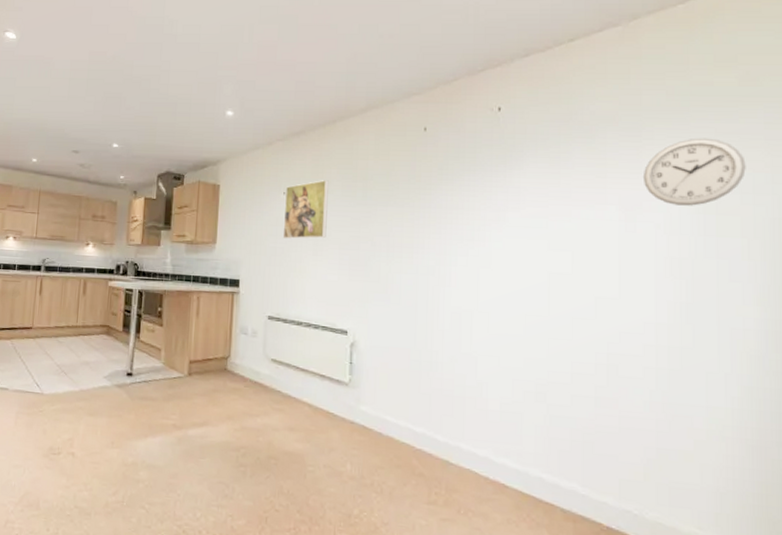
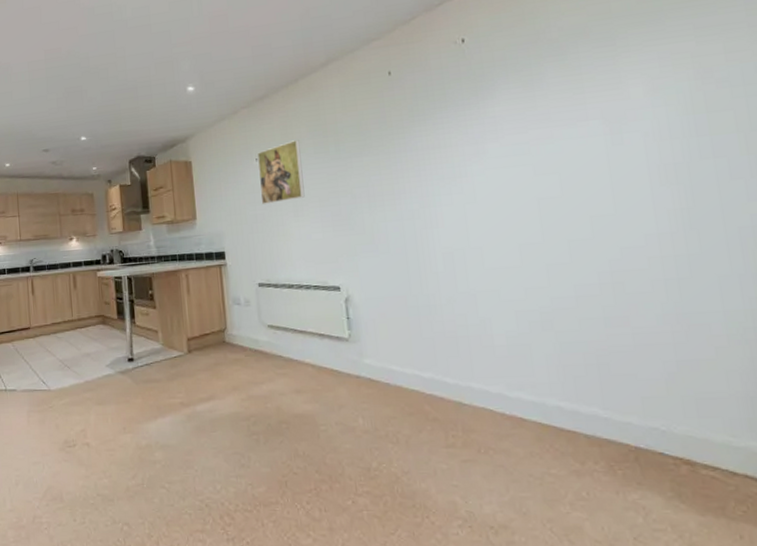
wall clock: present [642,138,746,206] -> none [622,35,733,110]

